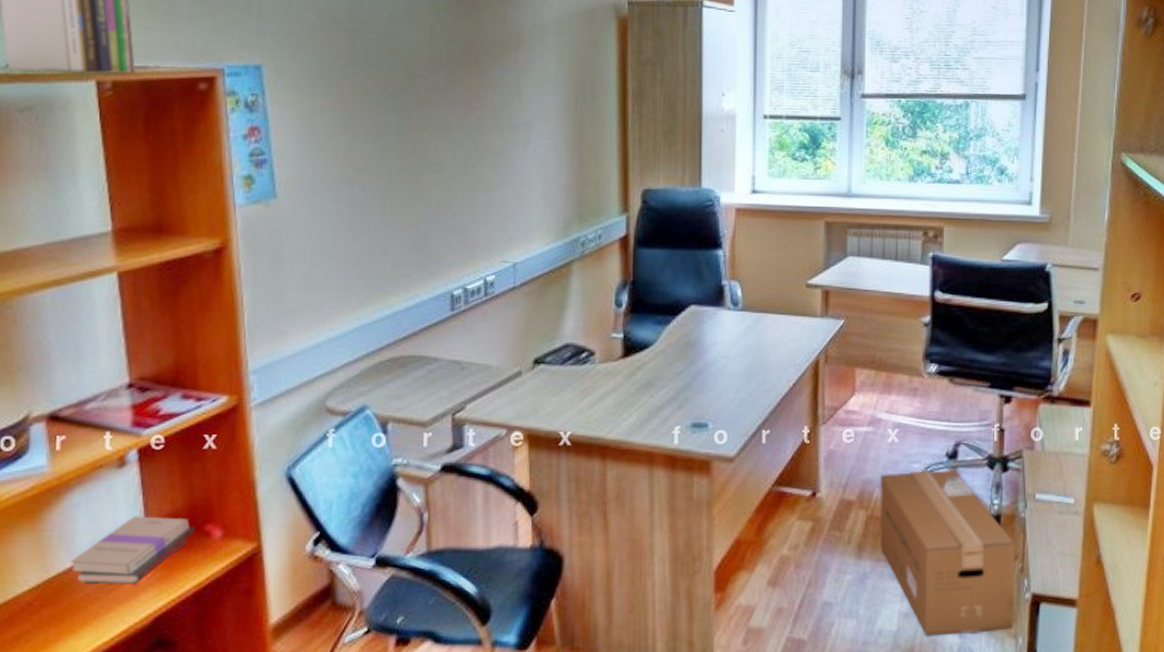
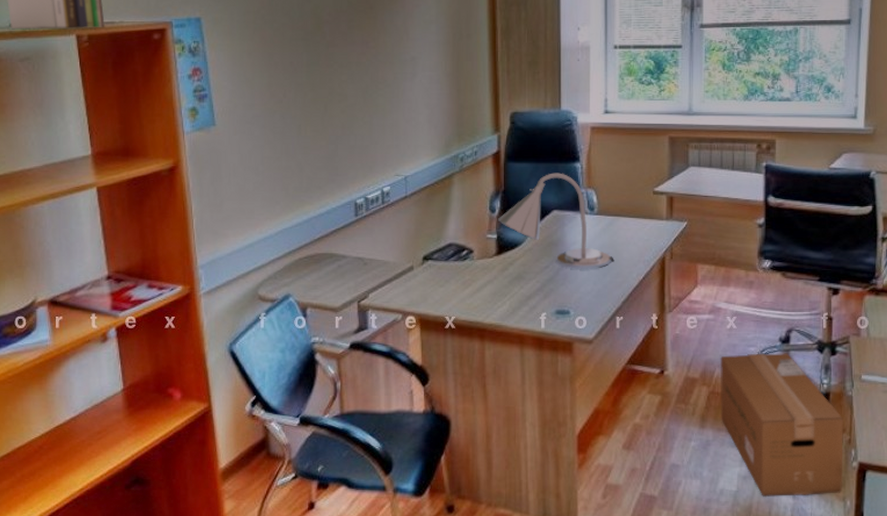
books: present [71,516,195,586] -> none [69,380,161,435]
table lamp: none [625,261,761,374] -> present [498,173,614,269]

